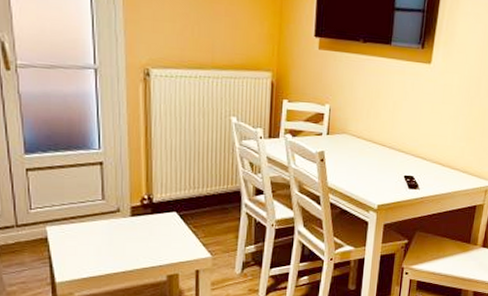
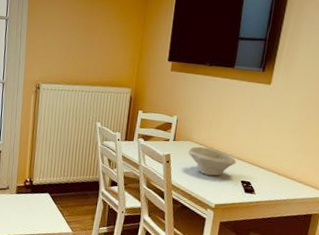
bowl: none [344,139,398,173] -> present [188,146,236,176]

